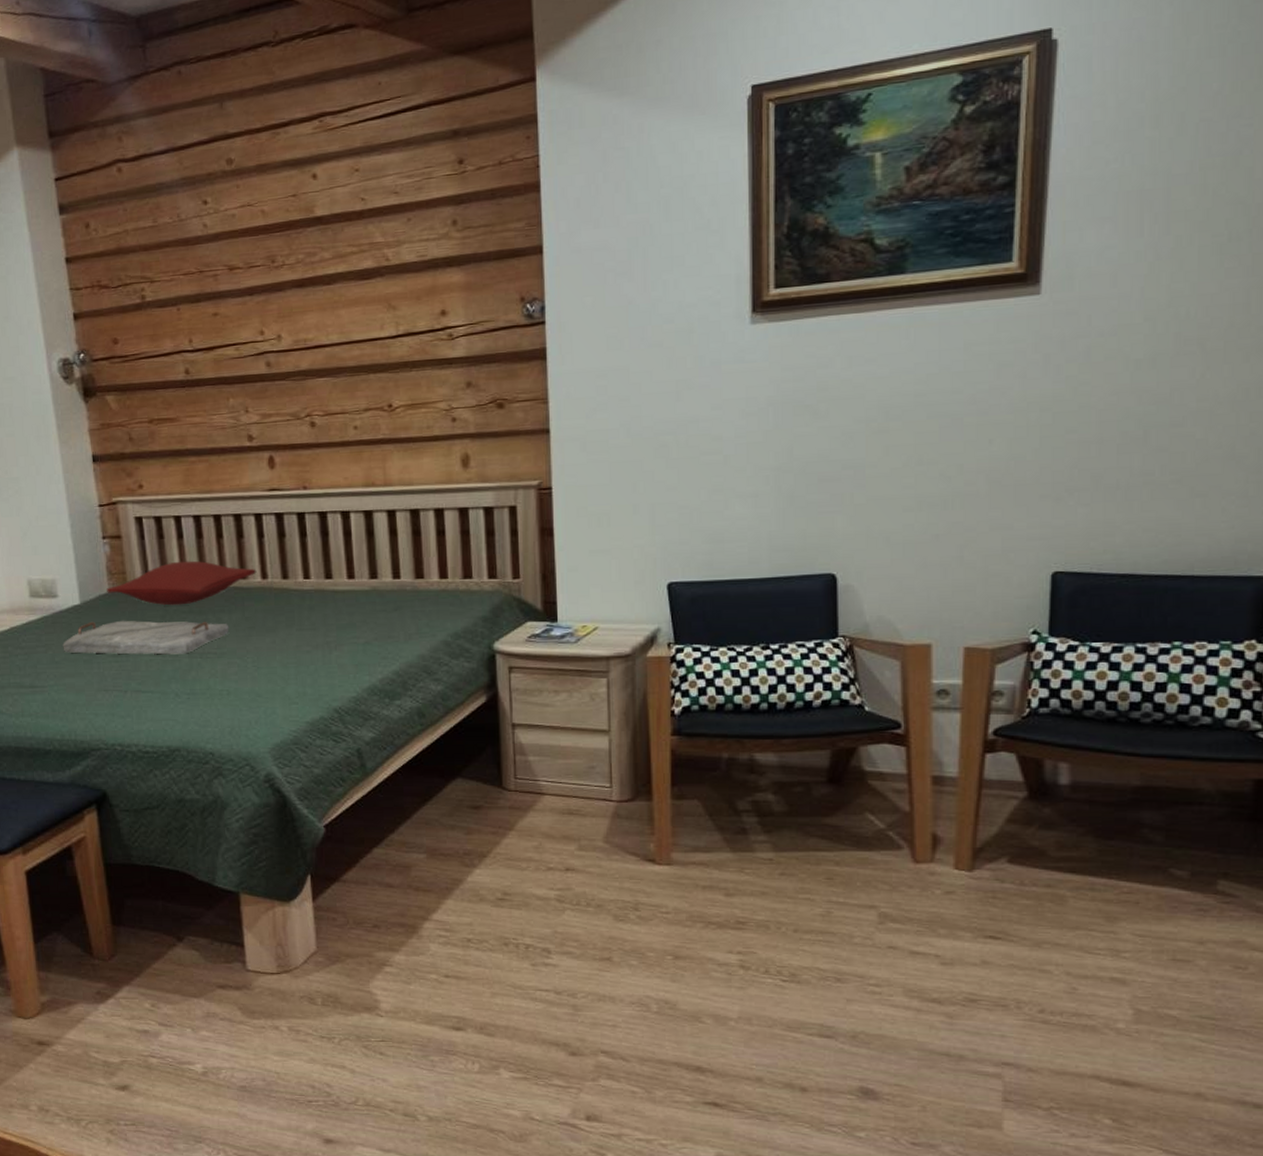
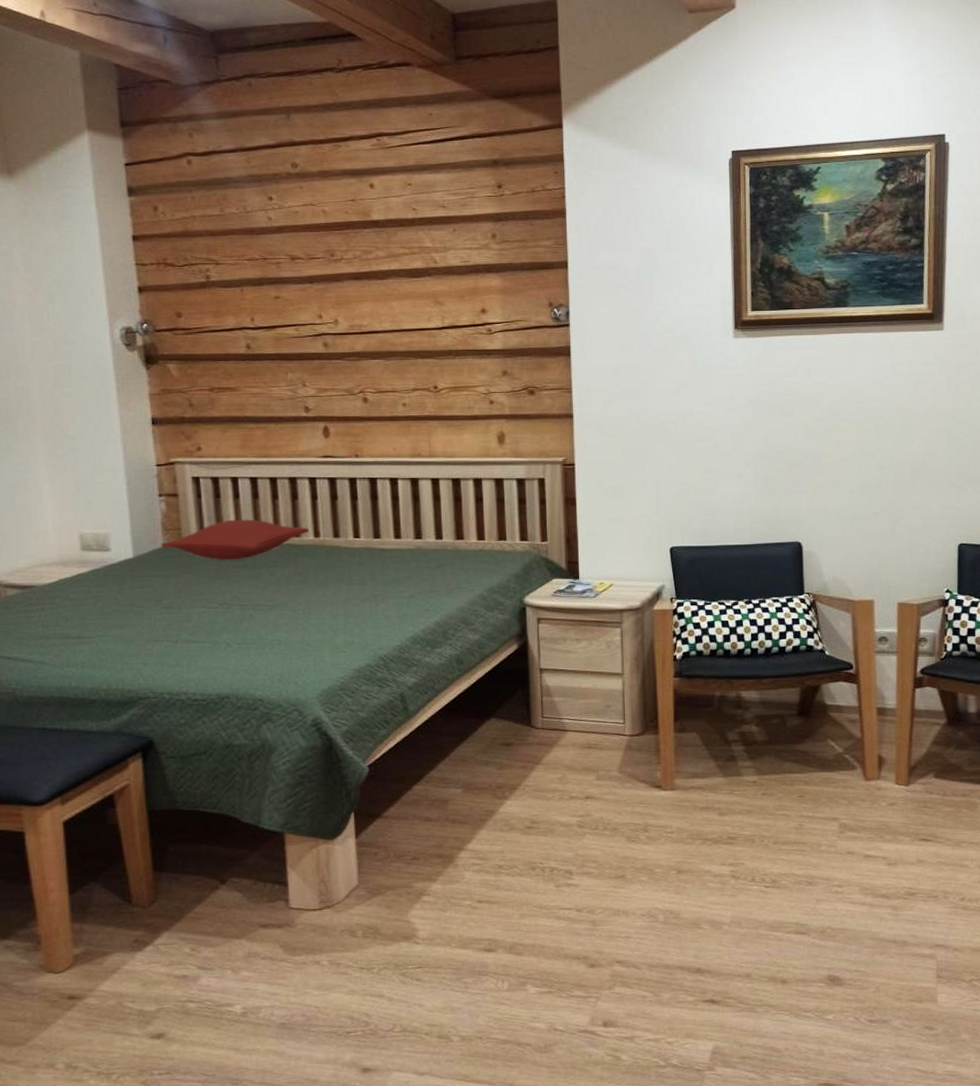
serving tray: present [62,620,229,655] -> none [113,573,282,607]

